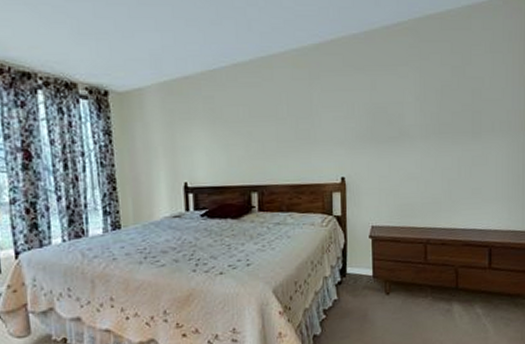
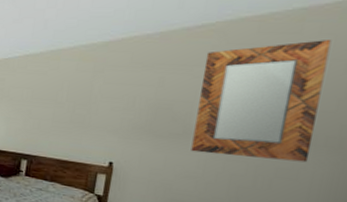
home mirror: none [406,35,492,153] -> present [191,40,332,163]

